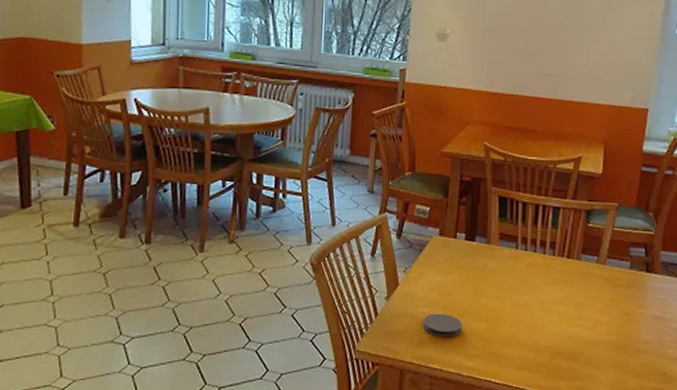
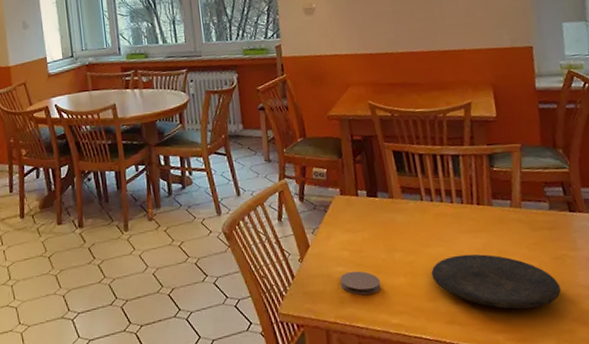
plate: none [512,304,624,360] -> present [431,254,561,309]

